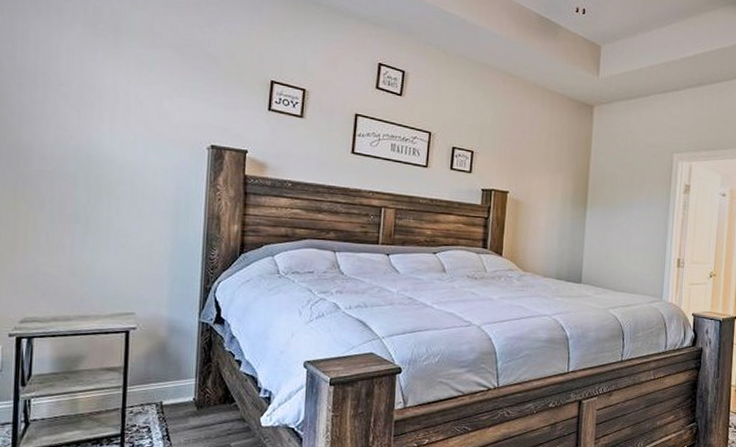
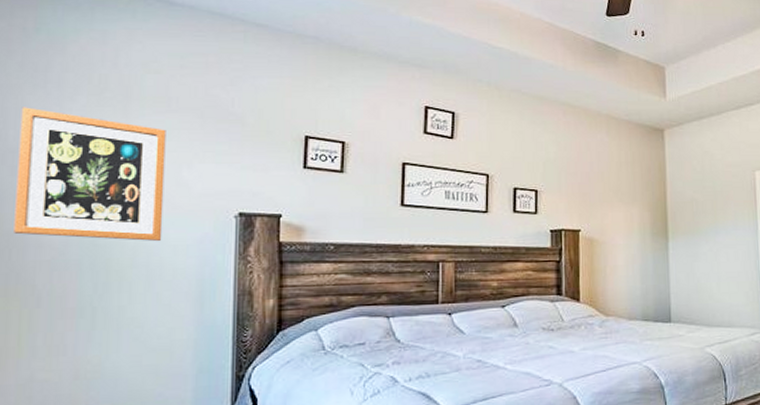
wall art: none [21,30,151,164] -> present [14,107,166,242]

